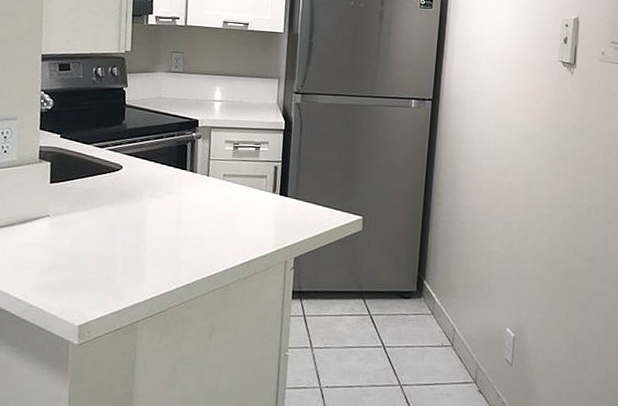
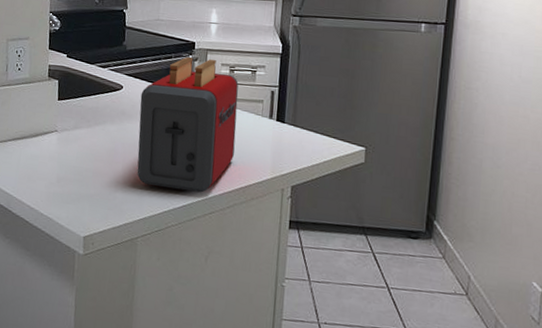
toaster: none [137,135,242,270] -> present [137,57,239,193]

